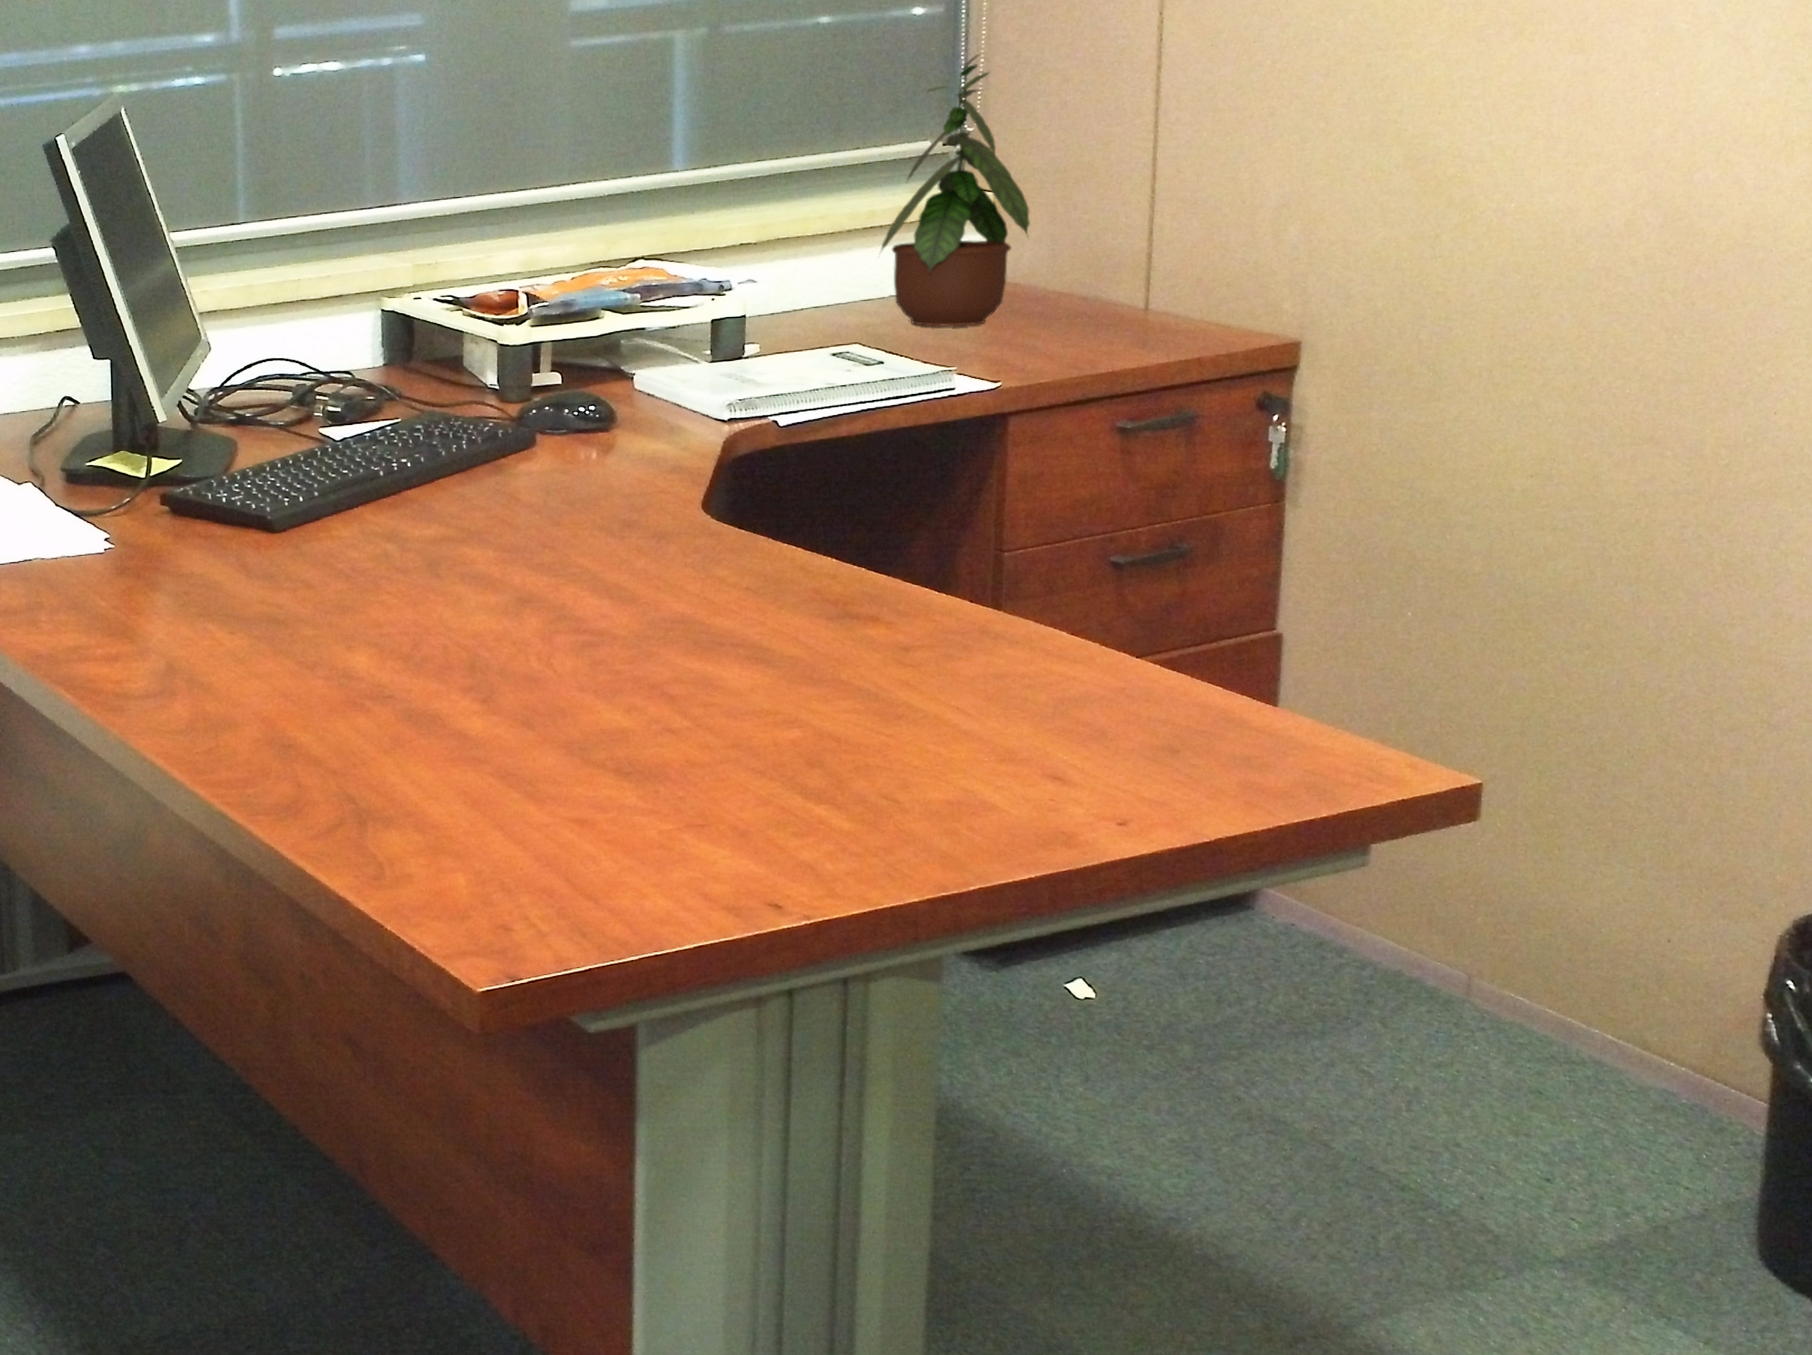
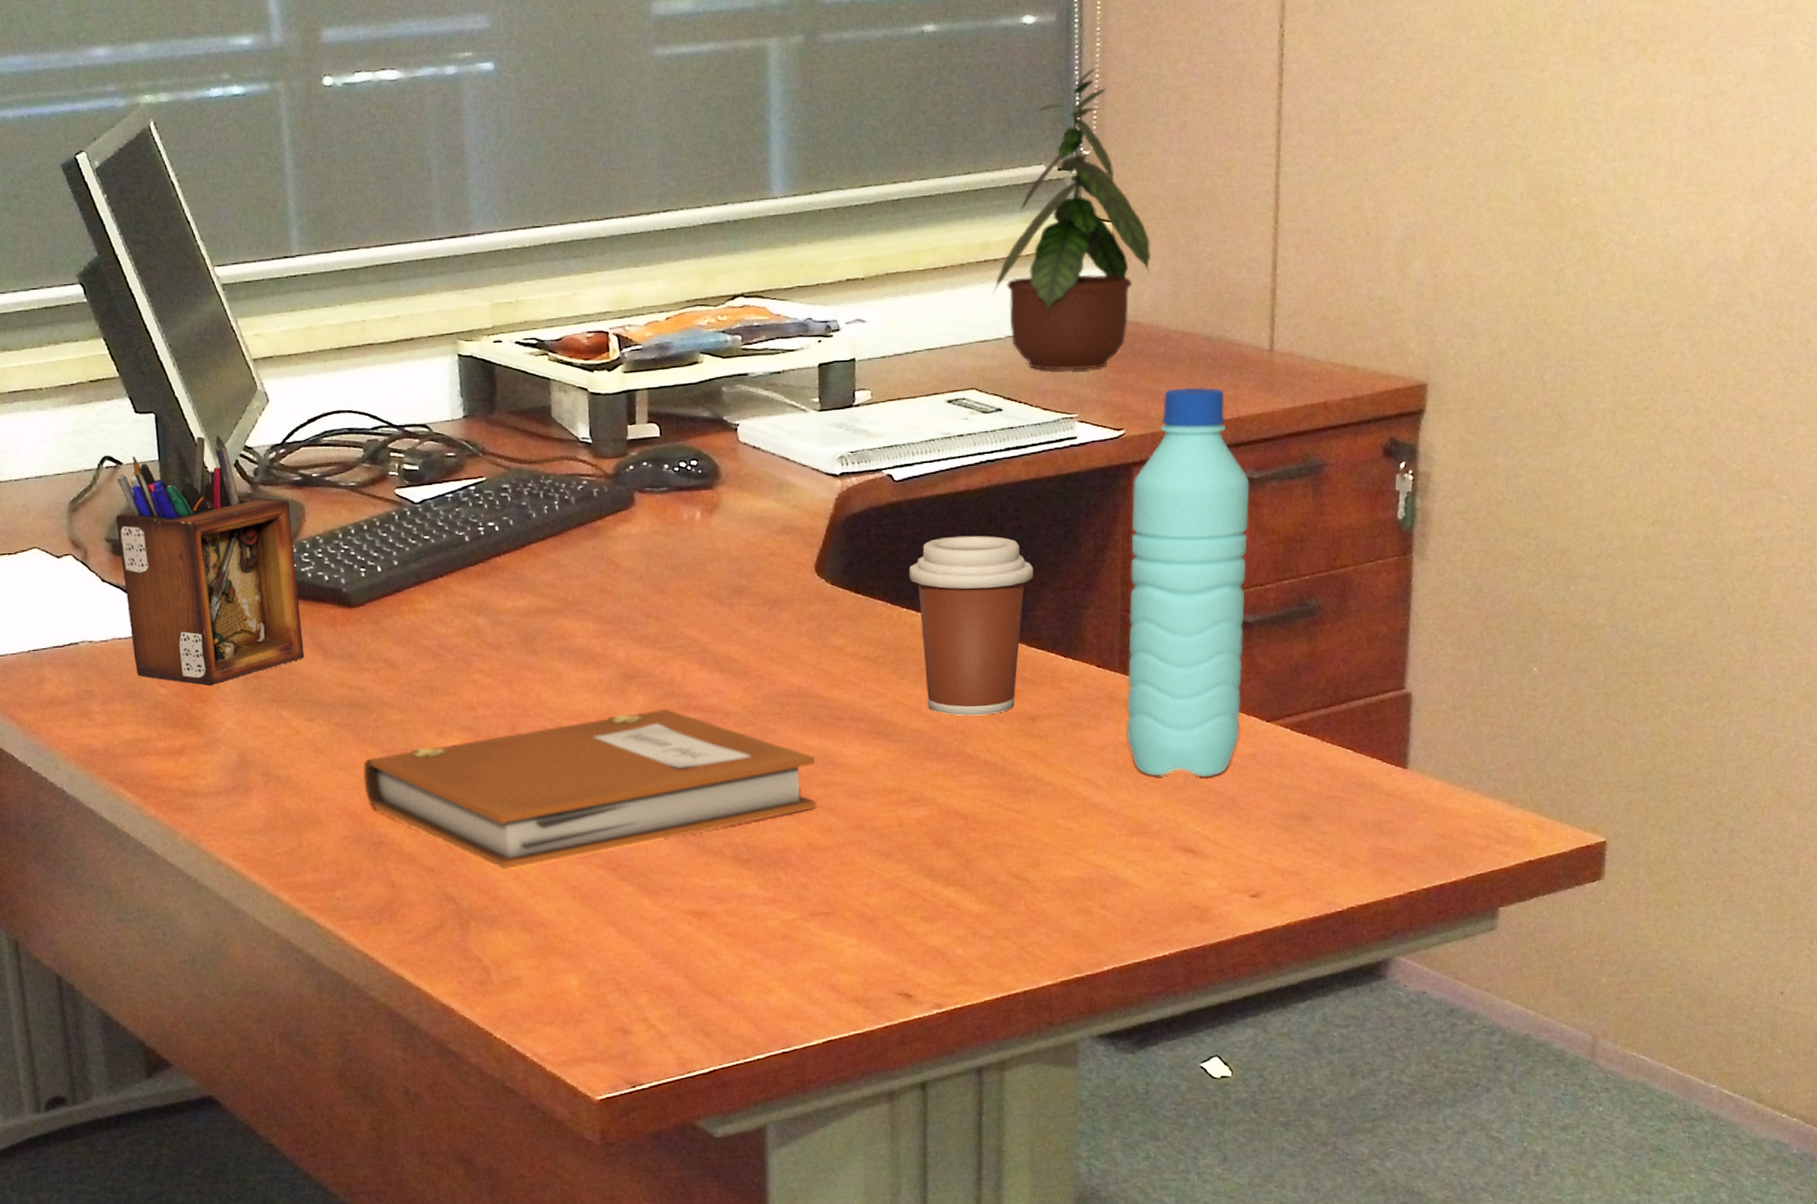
desk organizer: none [71,379,230,601] -> present [115,436,305,687]
notebook: none [277,631,696,775] -> present [363,709,817,870]
coffee cup: none [790,477,910,645] -> present [909,535,1034,716]
water bottle: none [997,343,1123,708] -> present [1126,387,1250,777]

